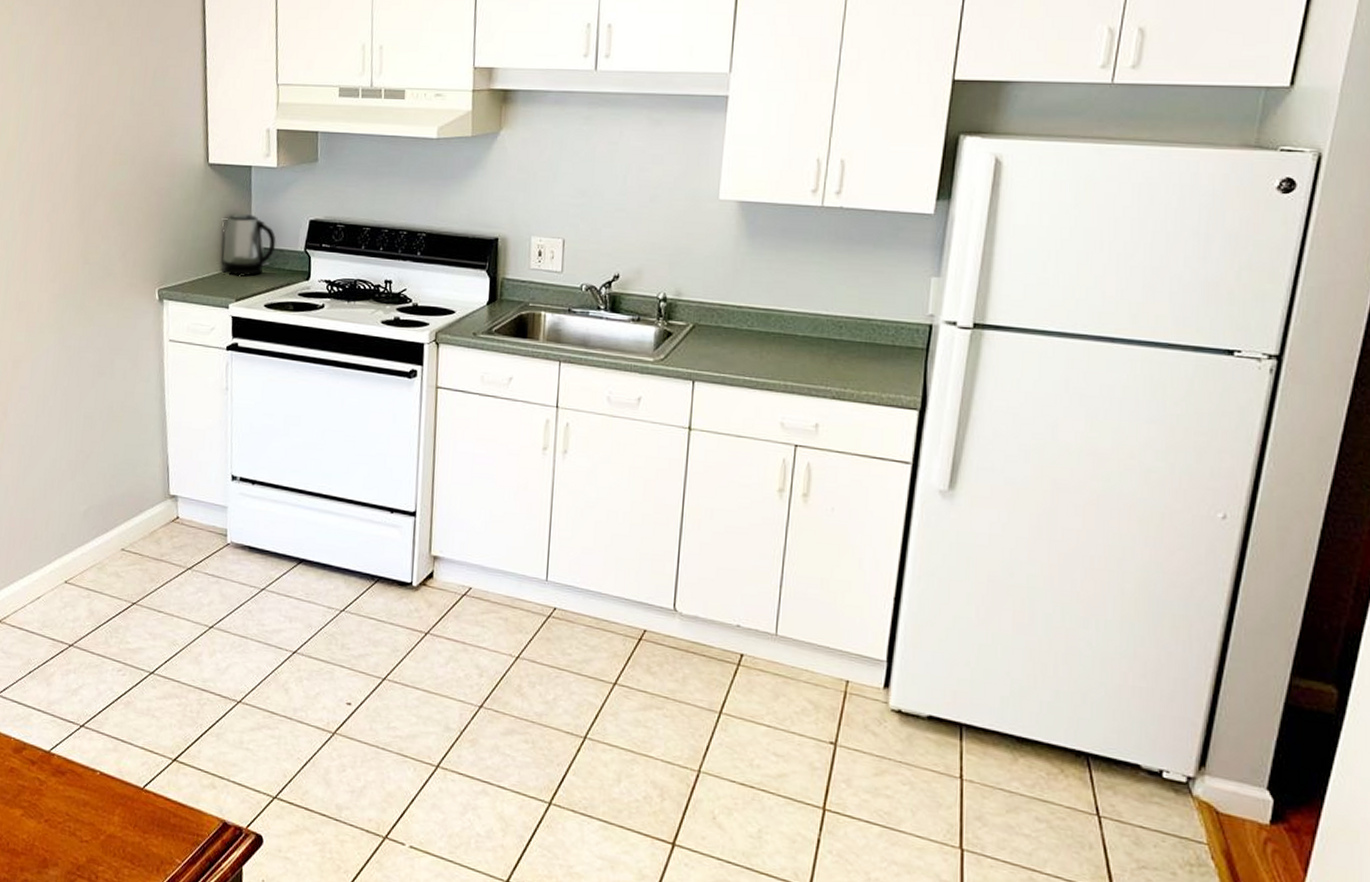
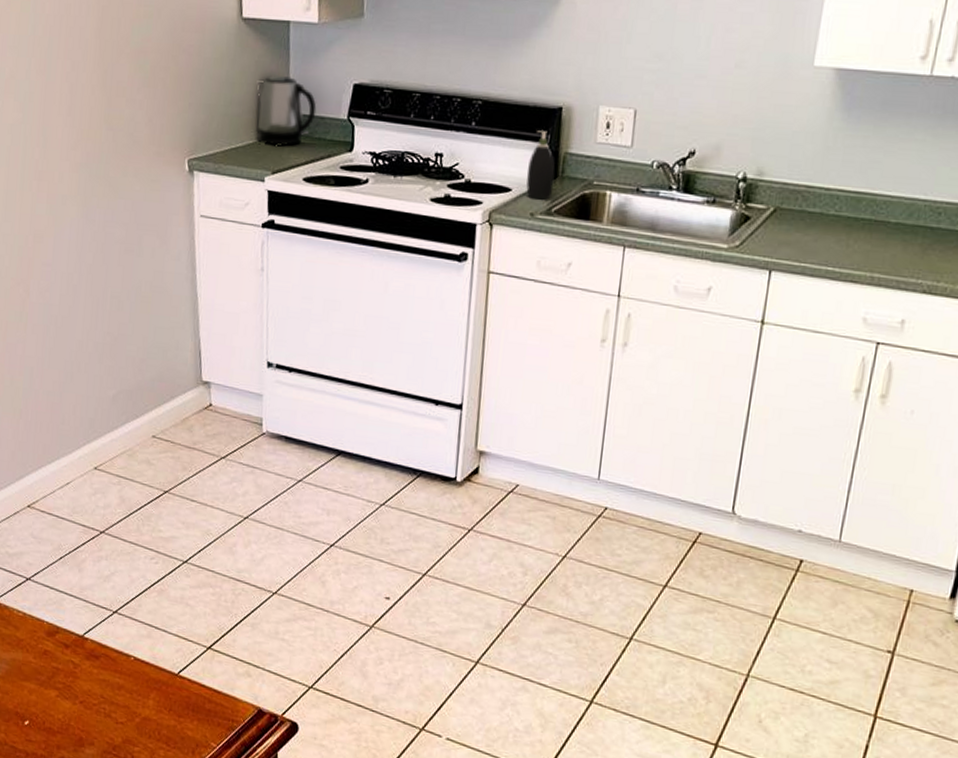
soap dispenser: none [468,259,494,321] -> present [526,130,555,200]

